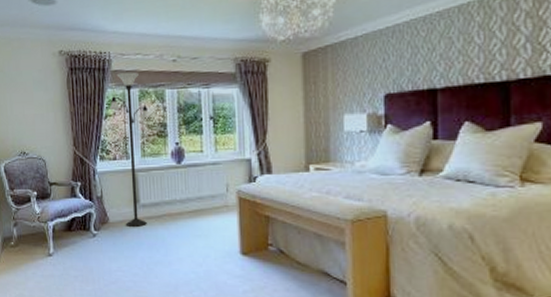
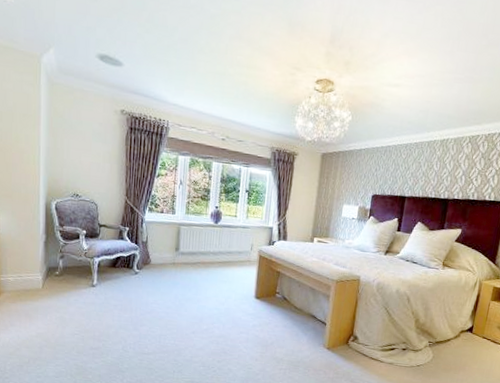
floor lamp: present [109,72,150,228] -> none [162,140,197,270]

